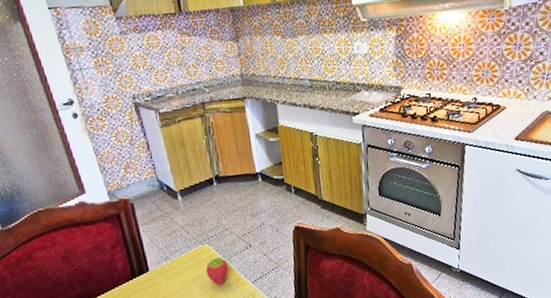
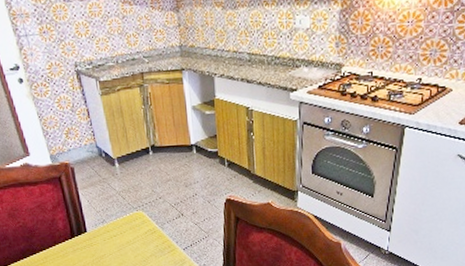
fruit: present [205,257,229,286] -> none [139,224,161,251]

